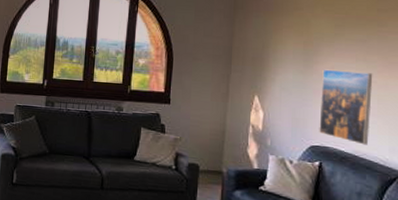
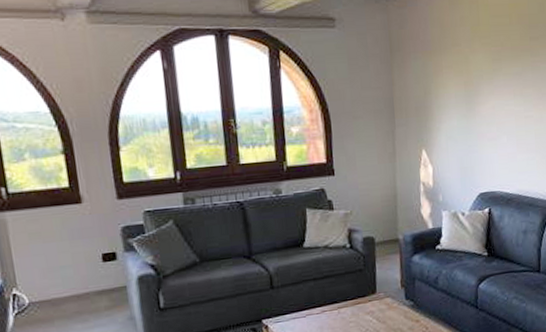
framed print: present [319,69,373,145] -> none [484,108,530,183]

